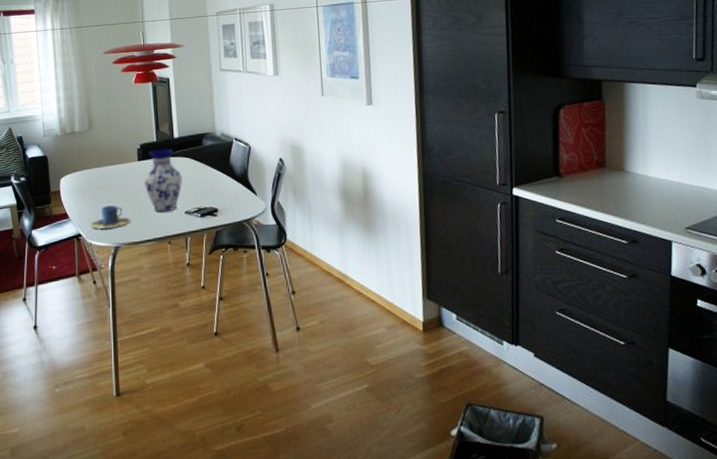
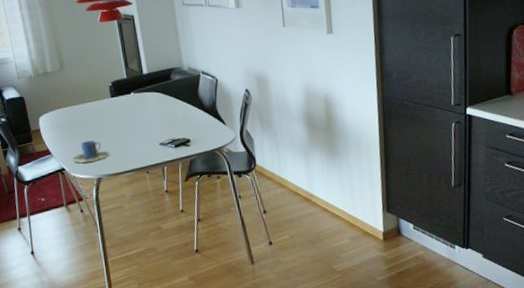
vase: present [144,148,182,212] -> none [118,84,155,145]

